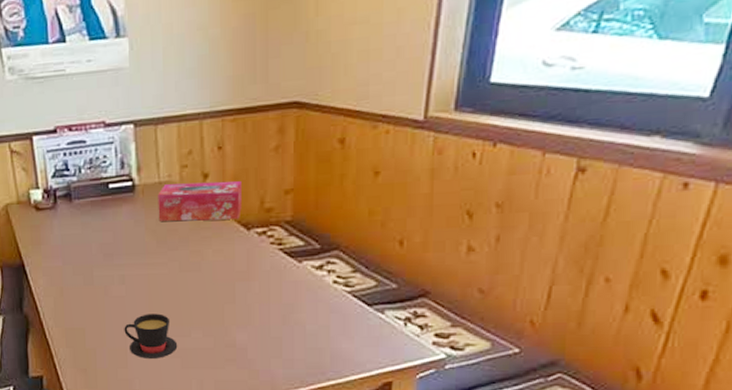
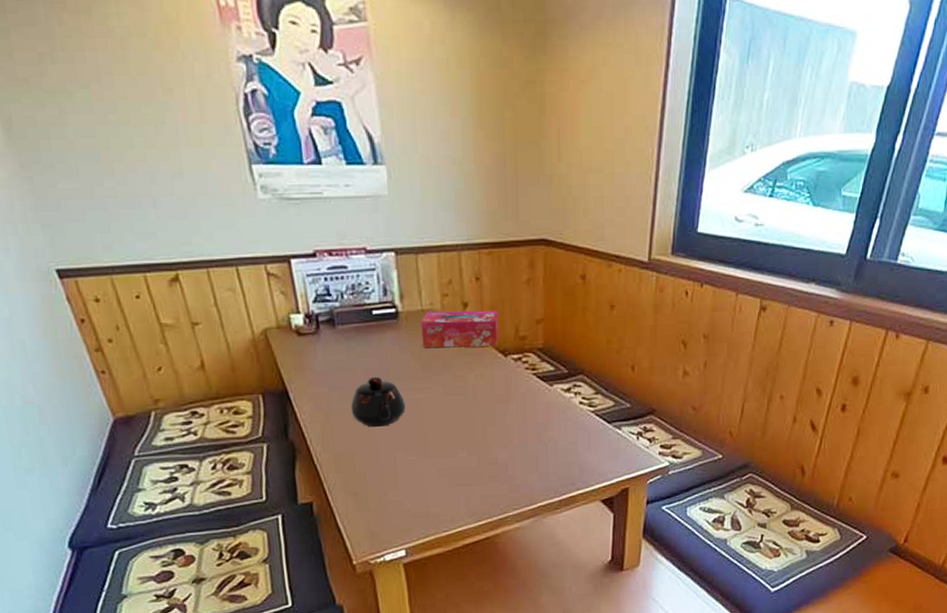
teapot: none [83,250,140,303] -> present [350,376,407,427]
teacup: present [124,313,178,358] -> none [393,436,445,479]

